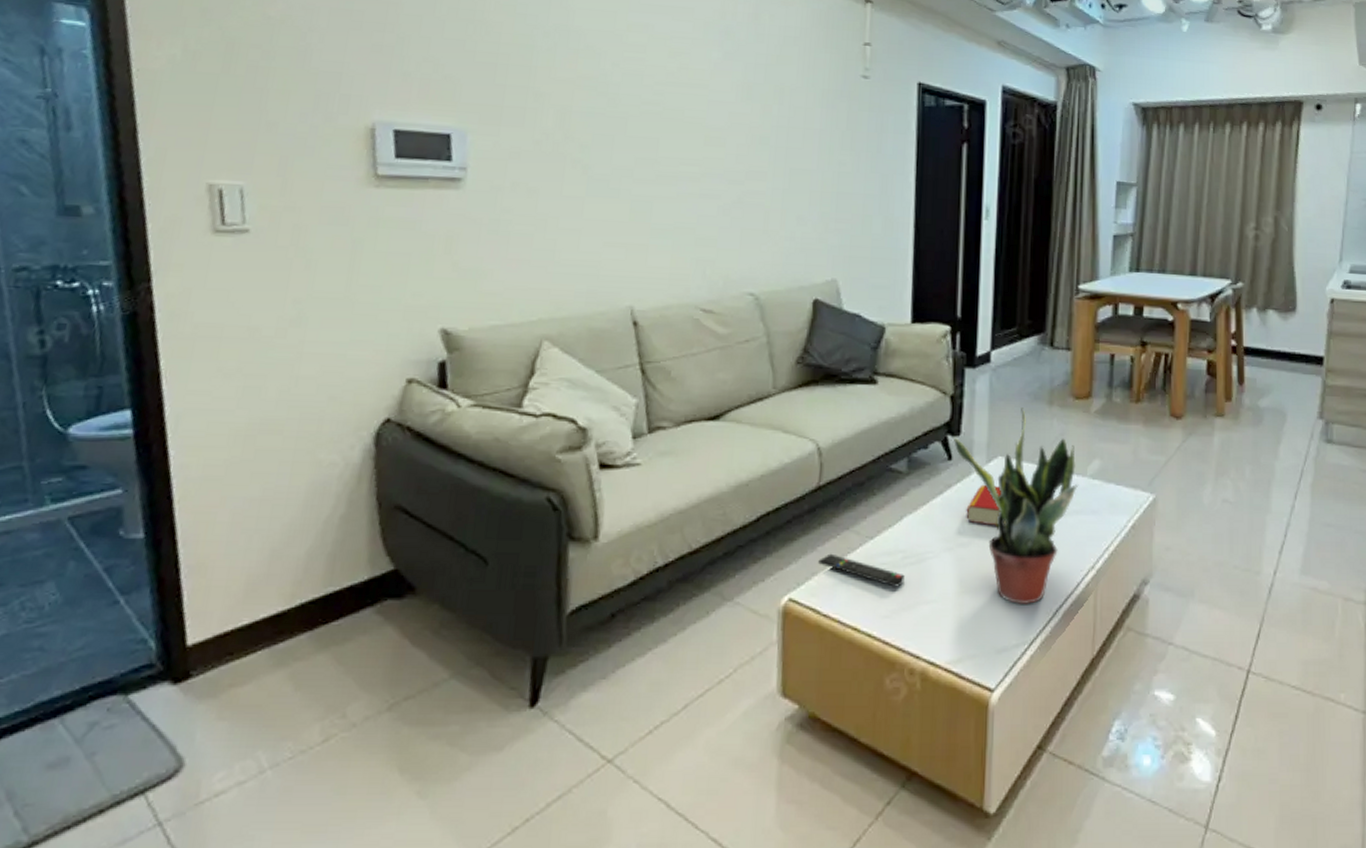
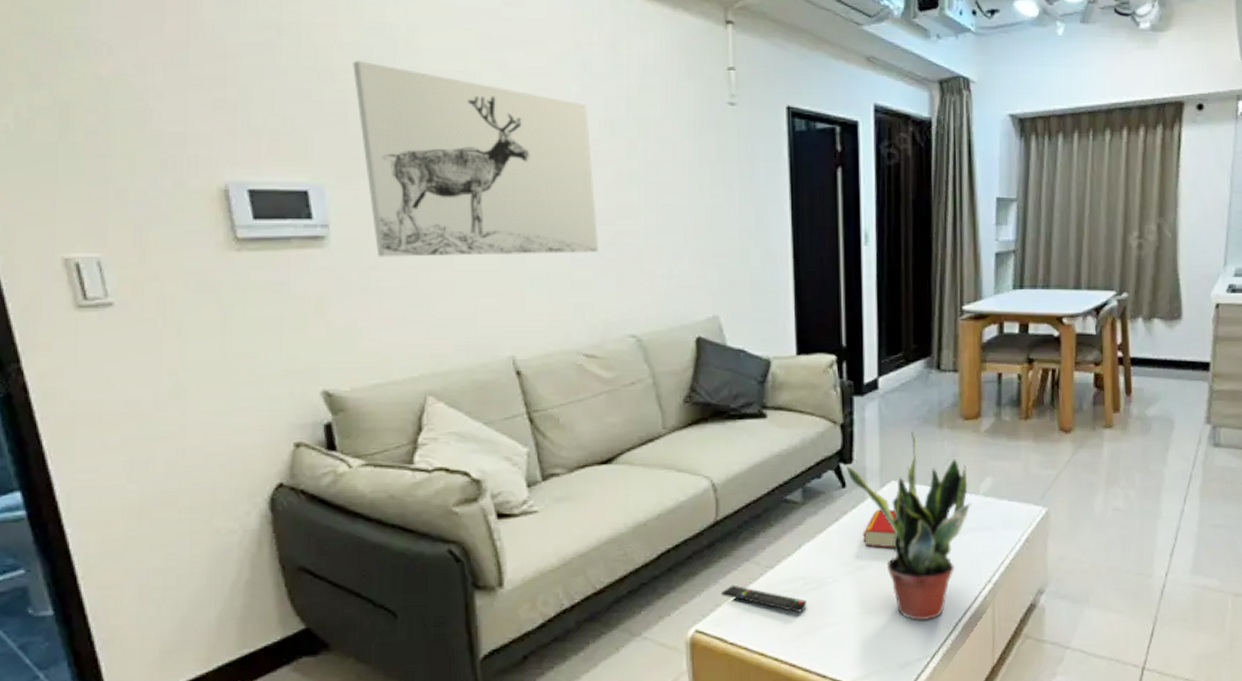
wall art: none [507,16,727,211] -> present [353,61,599,257]

